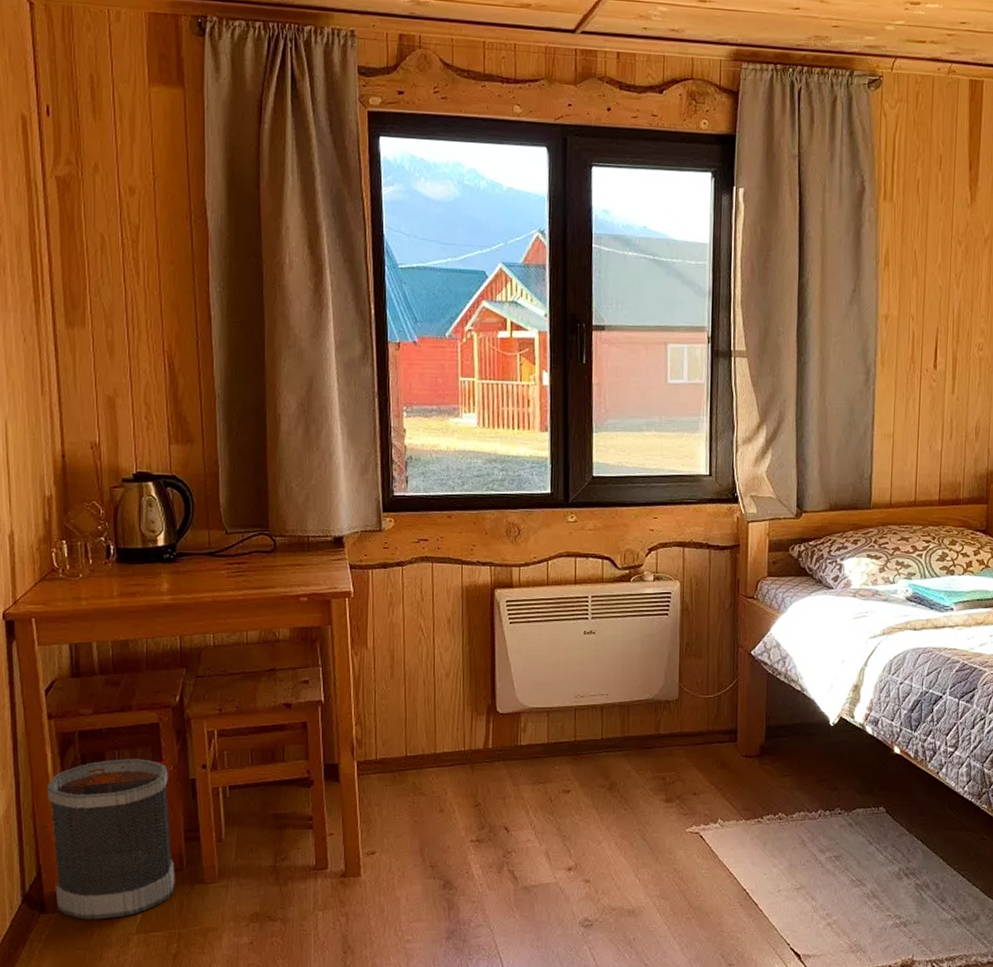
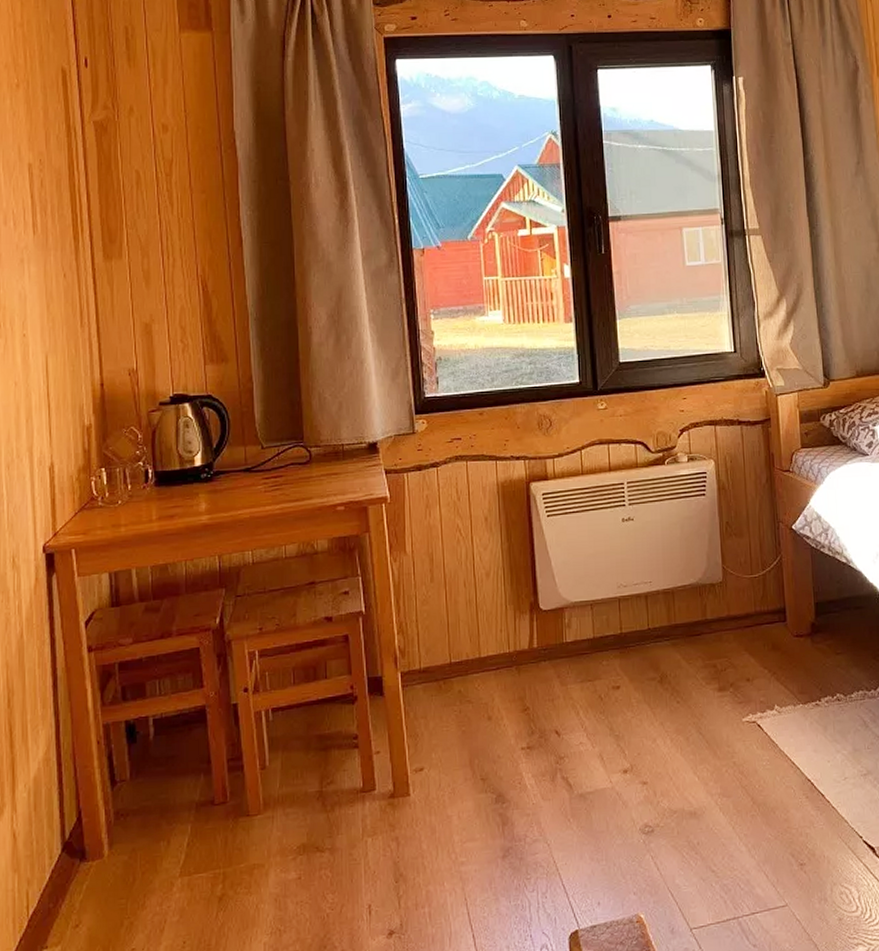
wastebasket: present [47,759,175,920] -> none [88,686,219,865]

